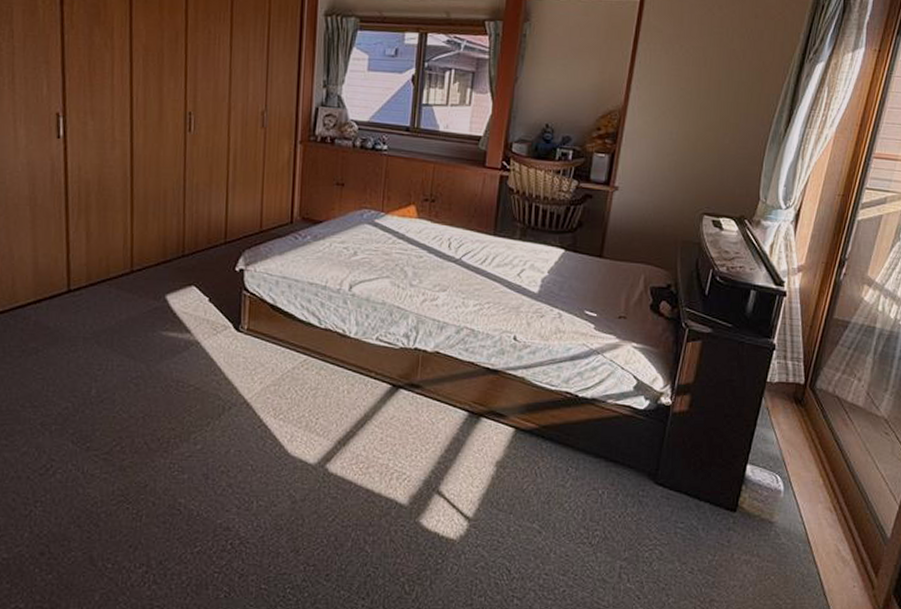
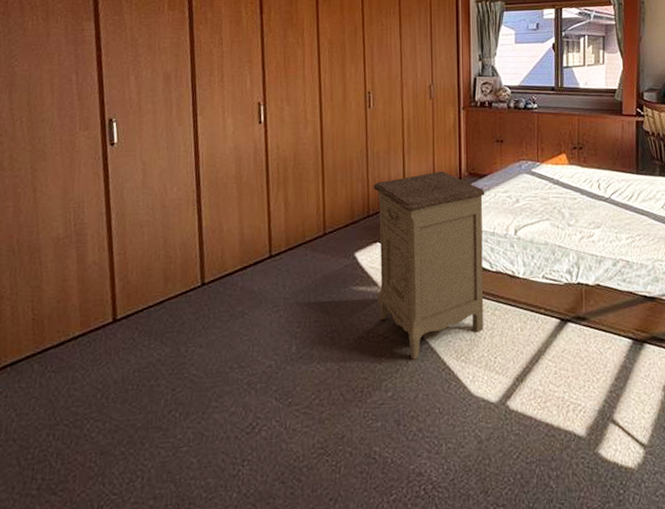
nightstand: none [189,212,319,414] -> present [373,170,485,360]

